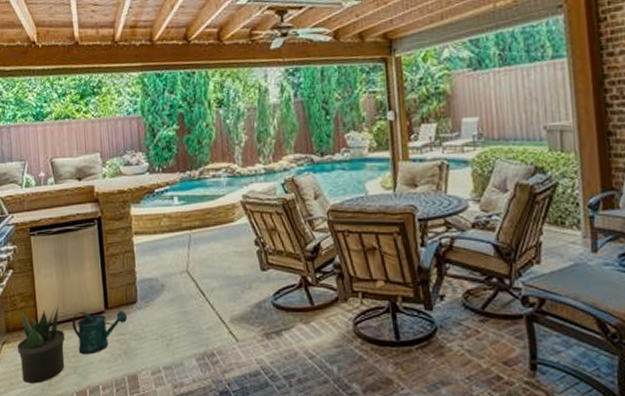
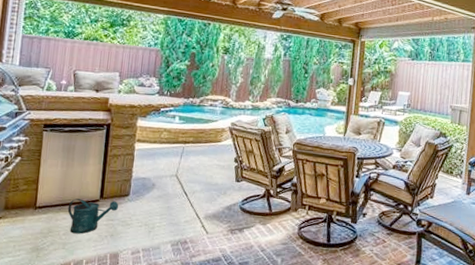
planter: present [17,304,65,384] -> none [12,190,60,255]

